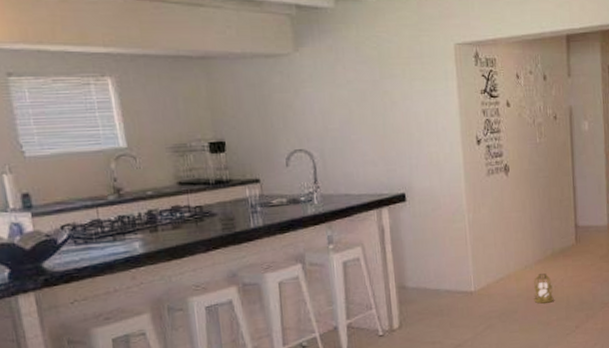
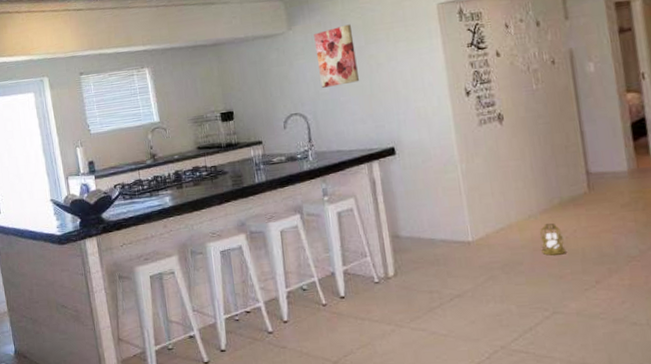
wall art: none [324,53,373,123] -> present [314,24,360,88]

